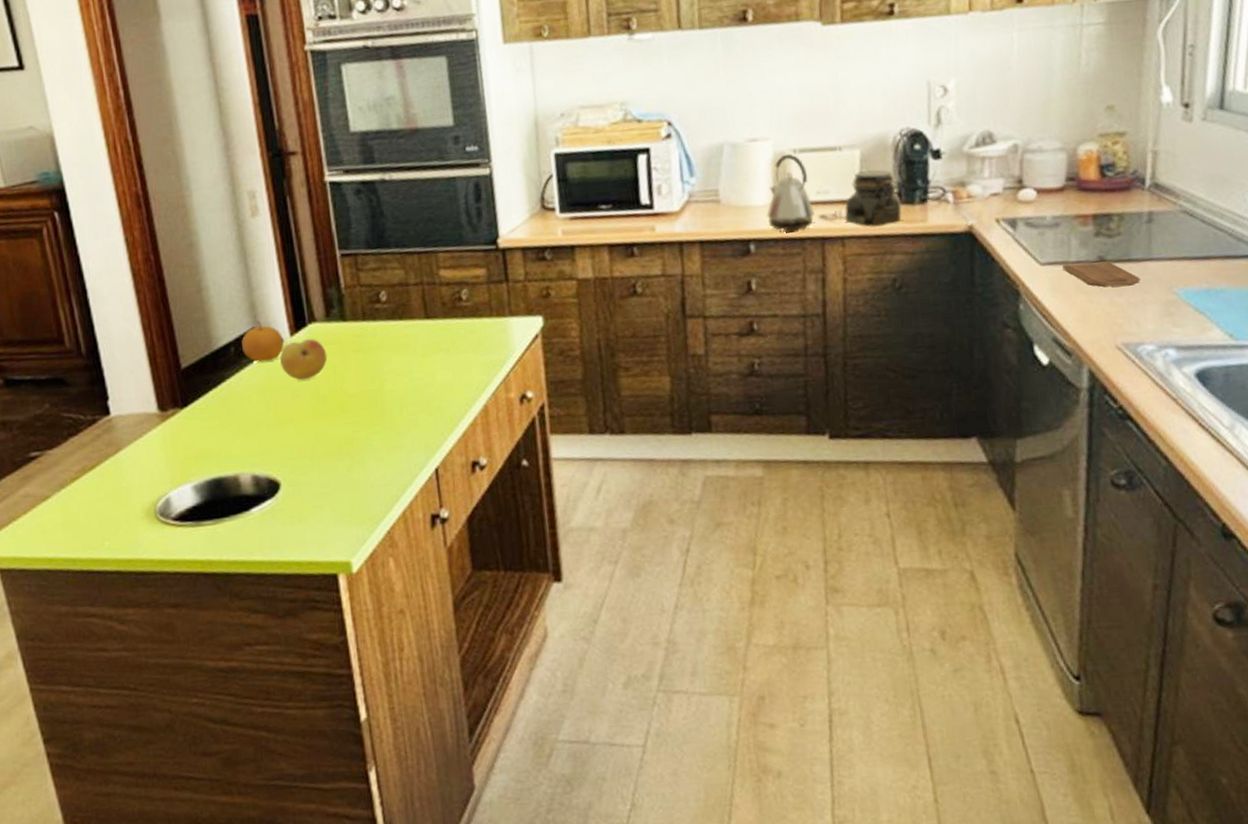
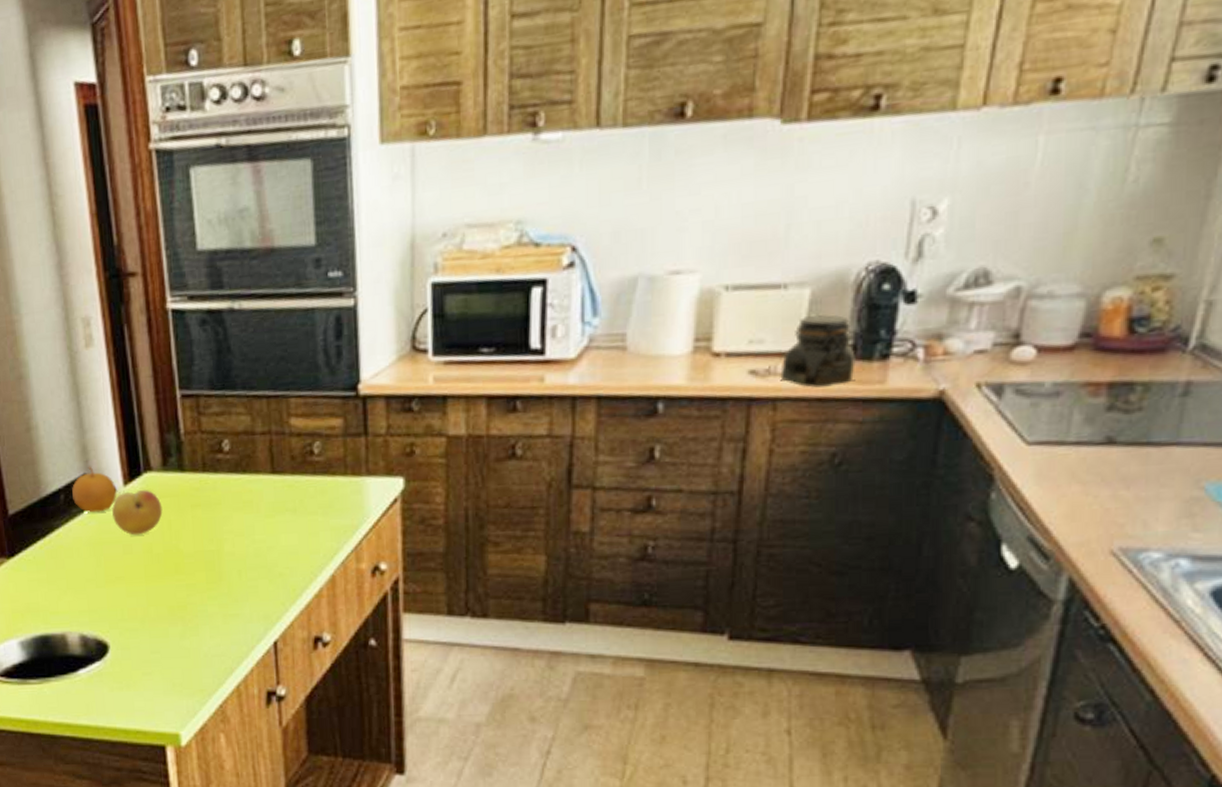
kettle: present [766,154,814,231] -> none [683,292,742,389]
cutting board: present [1061,261,1141,287] -> none [1054,444,1159,477]

